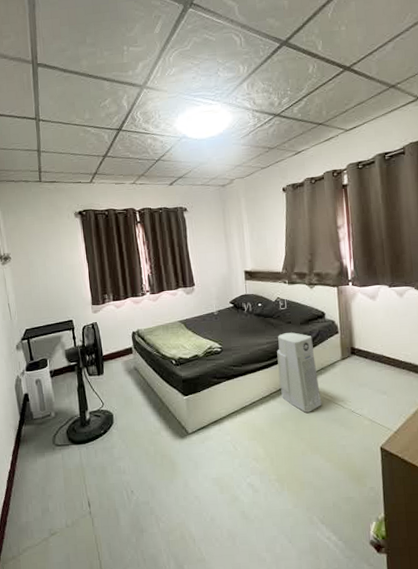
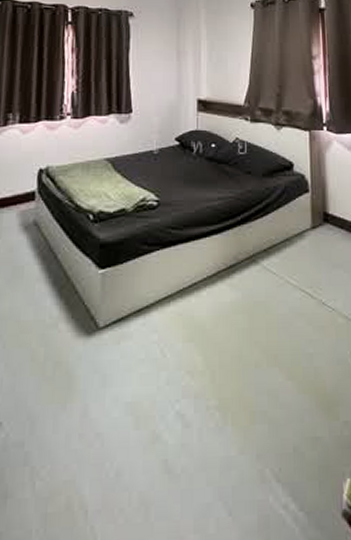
air purifier: present [277,332,322,413] -> none [231,186,285,302]

